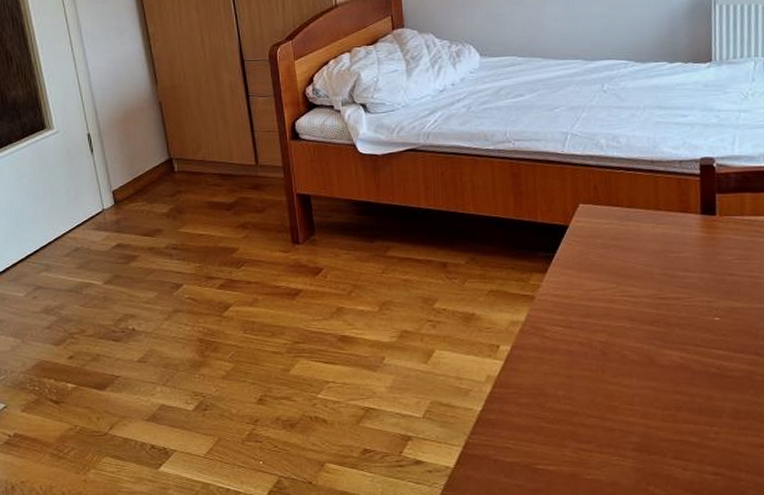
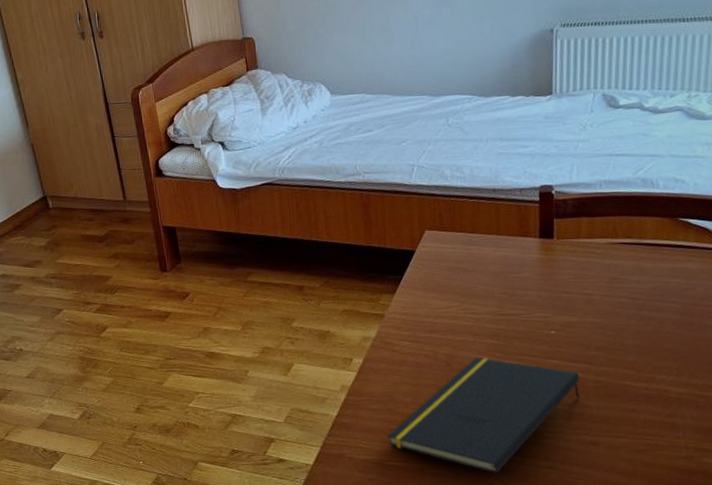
notepad: none [537,345,749,481] -> present [387,357,581,474]

